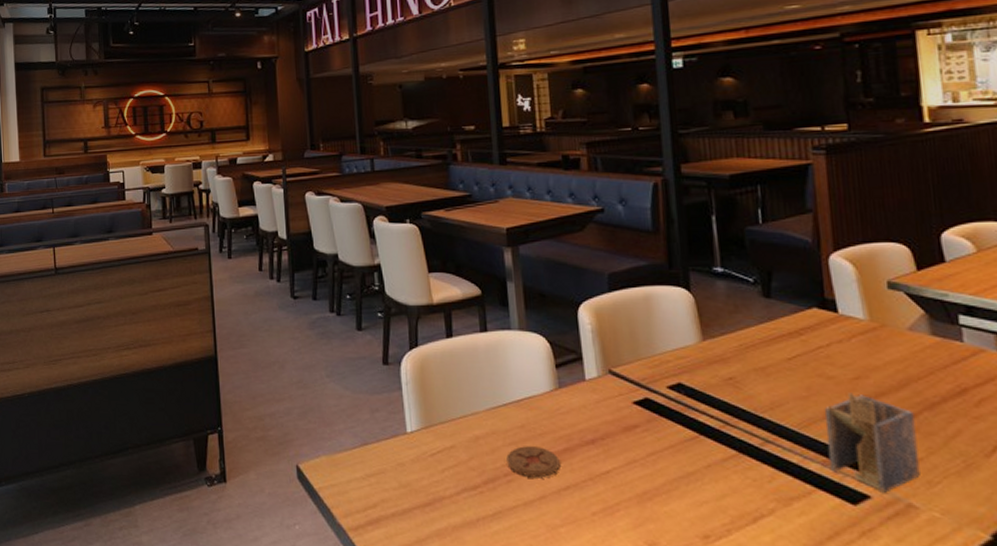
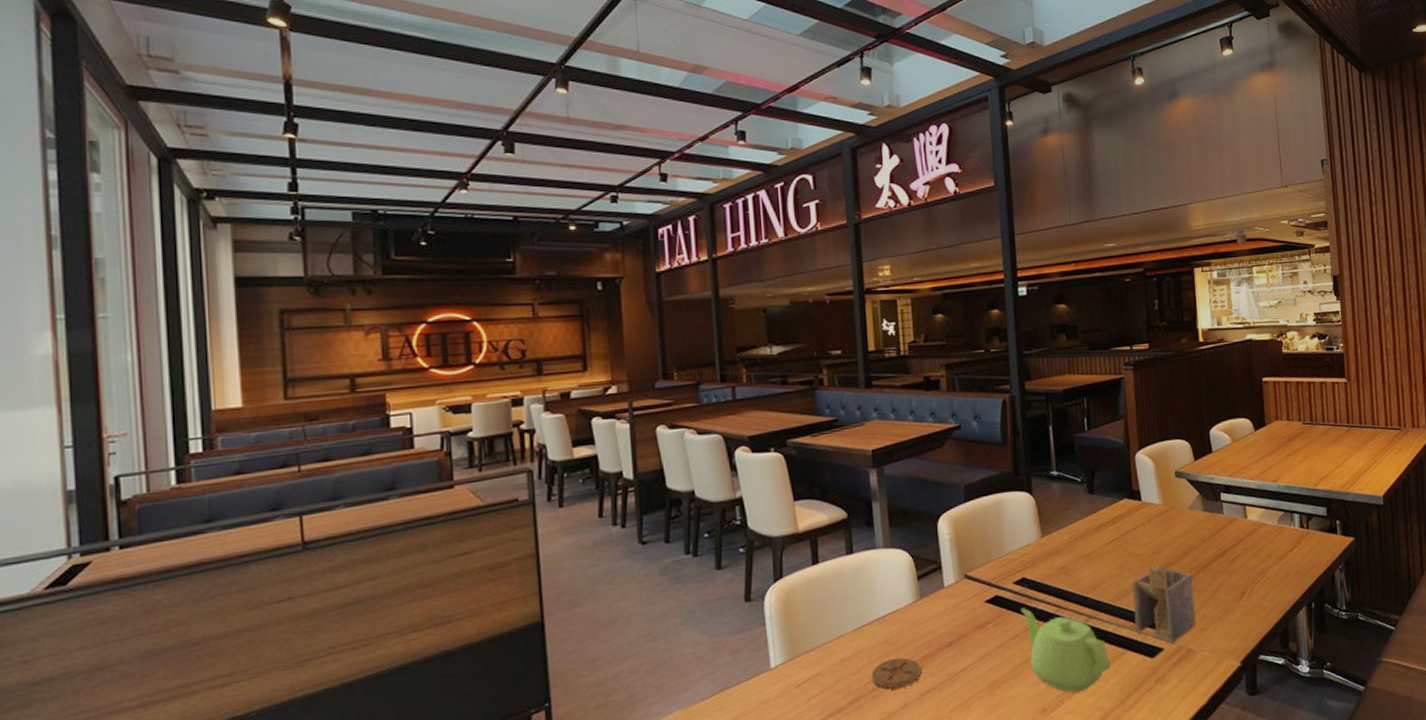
teapot: none [677,417,796,526] -> present [1021,608,1111,693]

